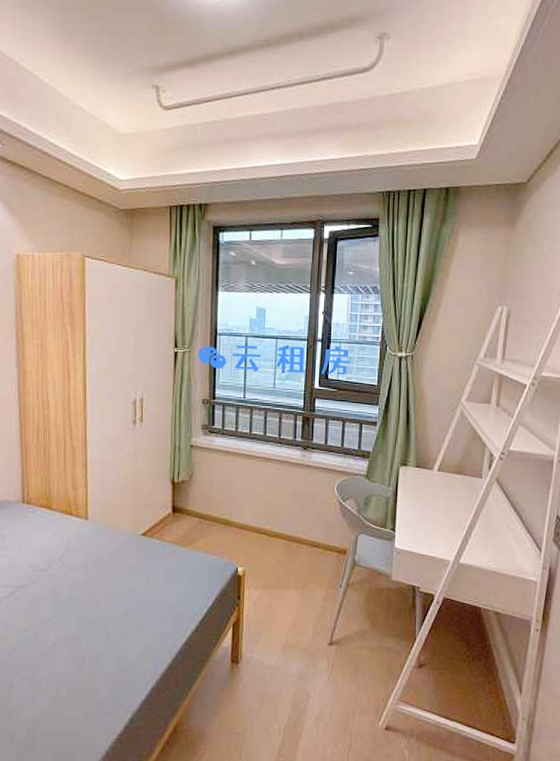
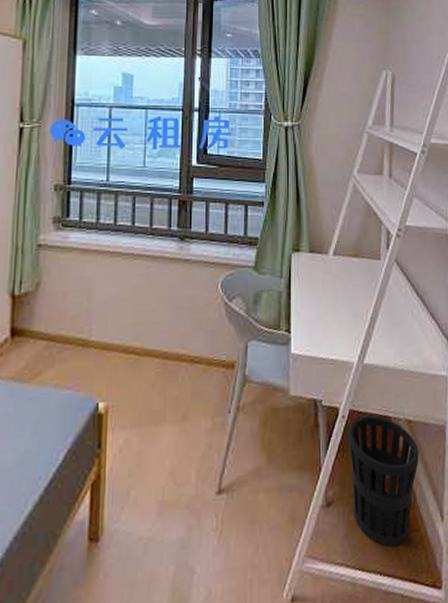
wastebasket: none [440,603,504,706] -> present [348,415,419,547]

